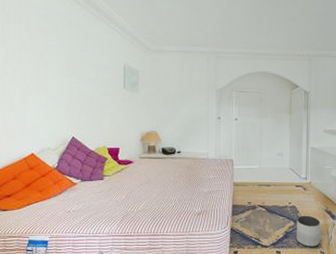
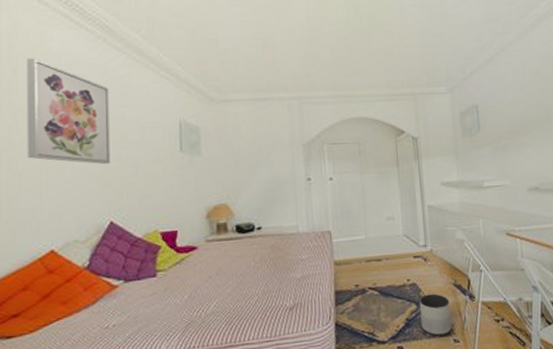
wall art: none [15,8,73,94] -> present [27,58,110,165]

